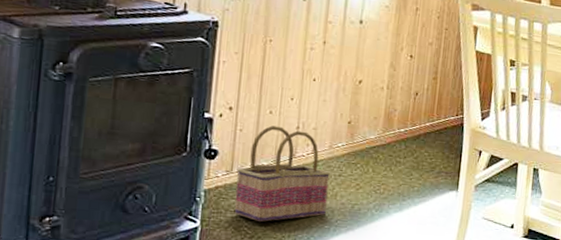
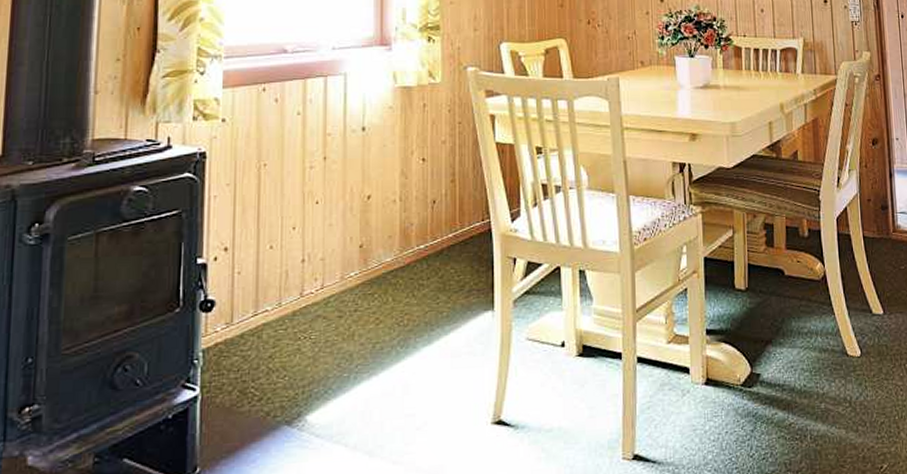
basket: present [234,125,331,222] -> none [237,262,345,379]

